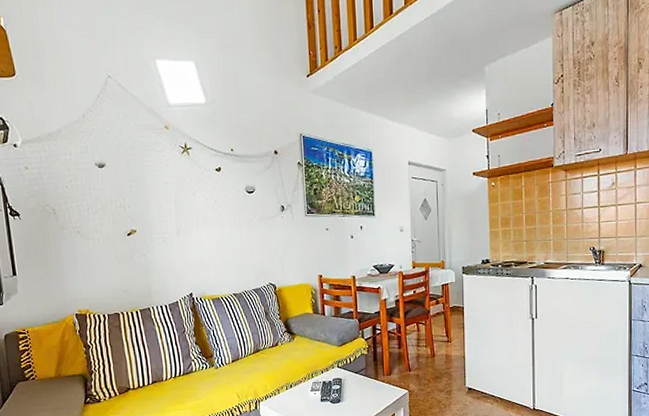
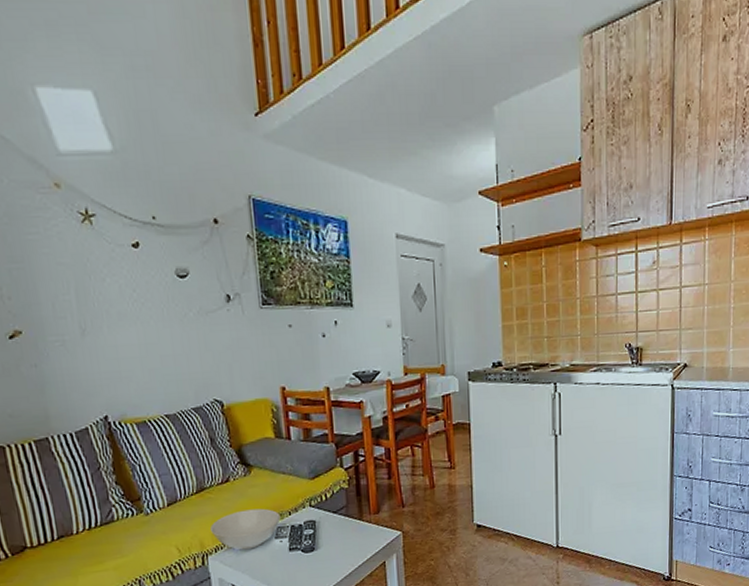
bowl: none [263,367,315,399] -> present [210,508,281,551]

